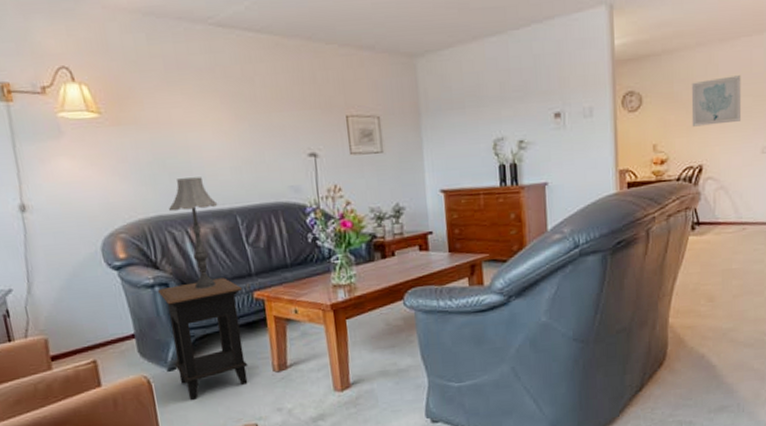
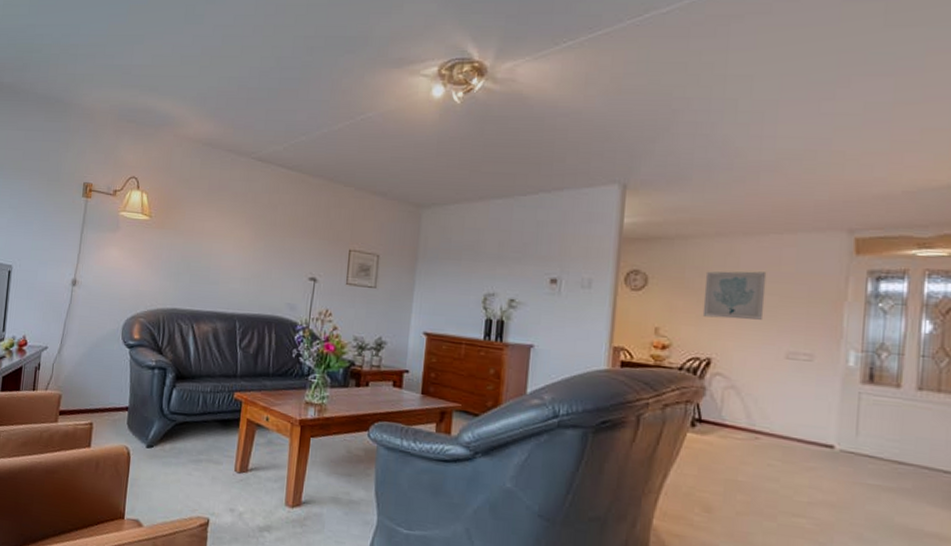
side table: present [158,278,248,401] -> none [154,371,226,481]
table lamp: present [169,177,218,289] -> none [183,280,223,381]

